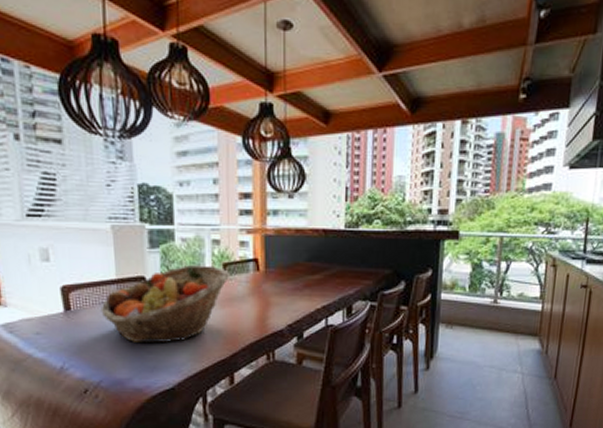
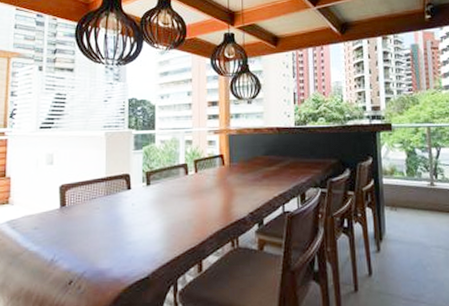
fruit basket: present [100,265,229,344] -> none [90,162,199,235]

